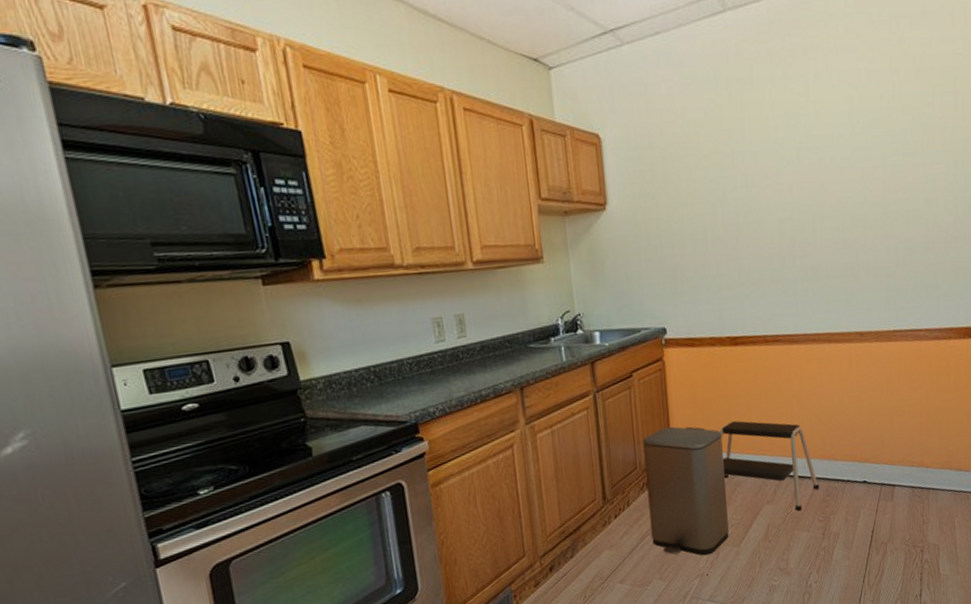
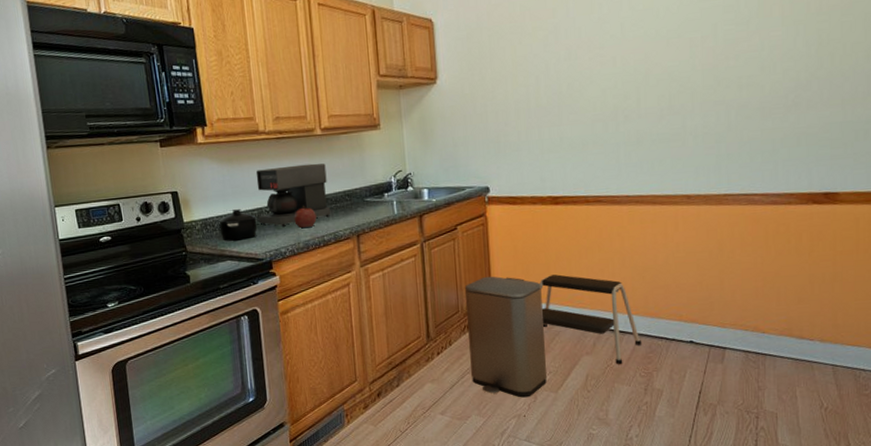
saucepan: none [347,360,398,402] -> present [218,208,258,241]
coffee maker: none [393,303,488,381] -> present [256,163,330,227]
fruit: none [443,355,472,382] -> present [294,206,317,228]

